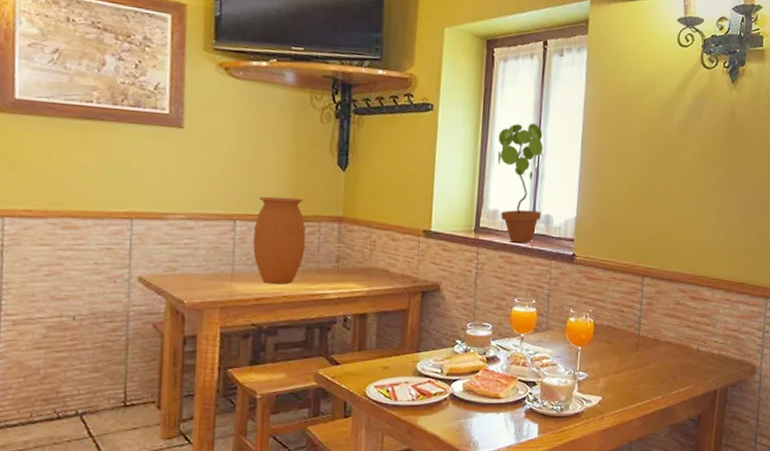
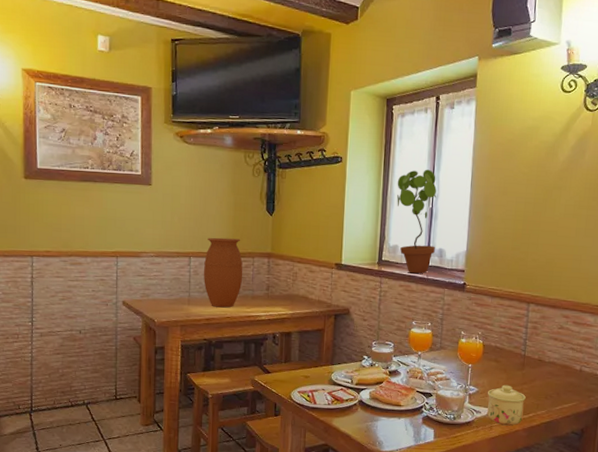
sugar bowl: none [598,368,640,415] -> present [487,384,526,426]

